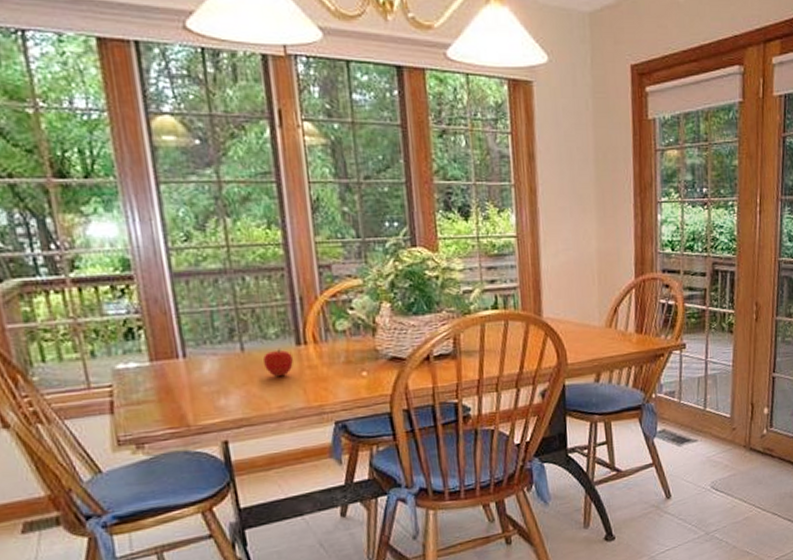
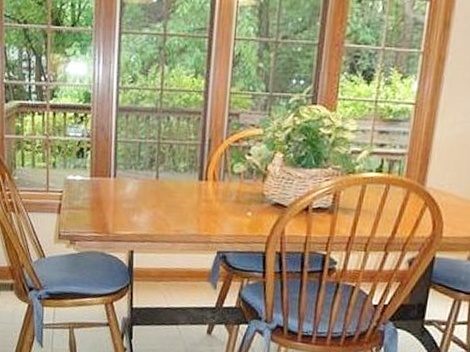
fruit: present [262,348,293,377] -> none [170,180,194,205]

